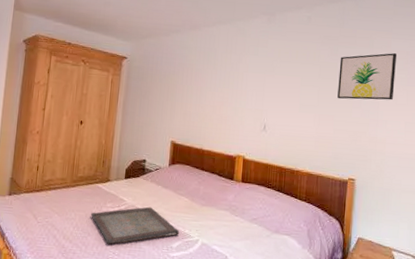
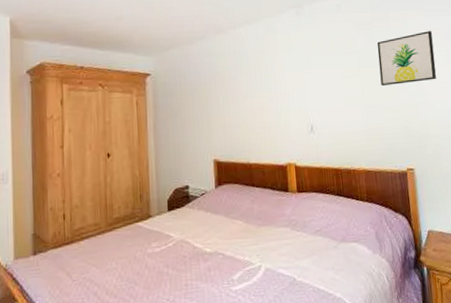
serving tray: present [90,206,180,244] -> none [134,238,239,291]

